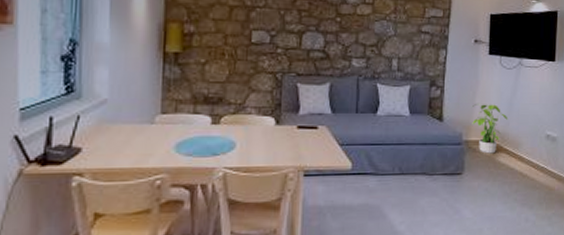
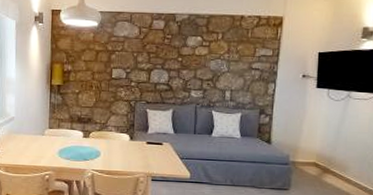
potted plant: present [471,103,508,154] -> none [298,129,336,174]

